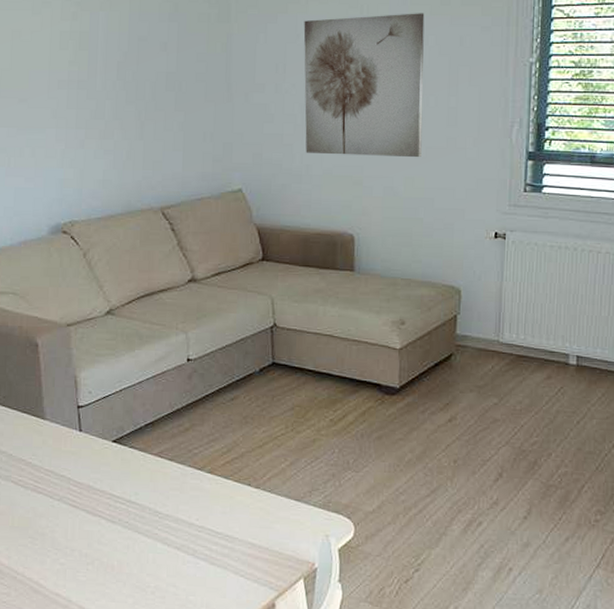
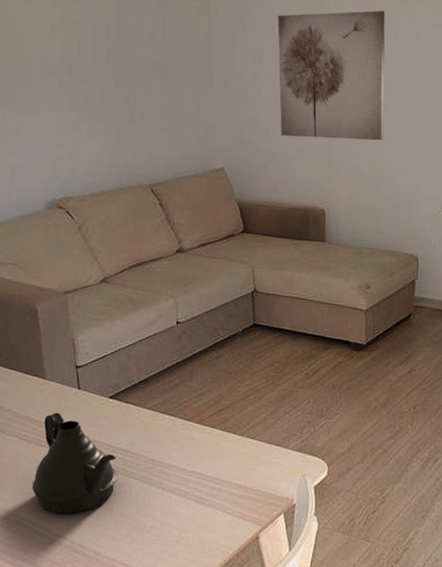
teapot: none [27,456,121,569] -> present [32,412,118,514]

